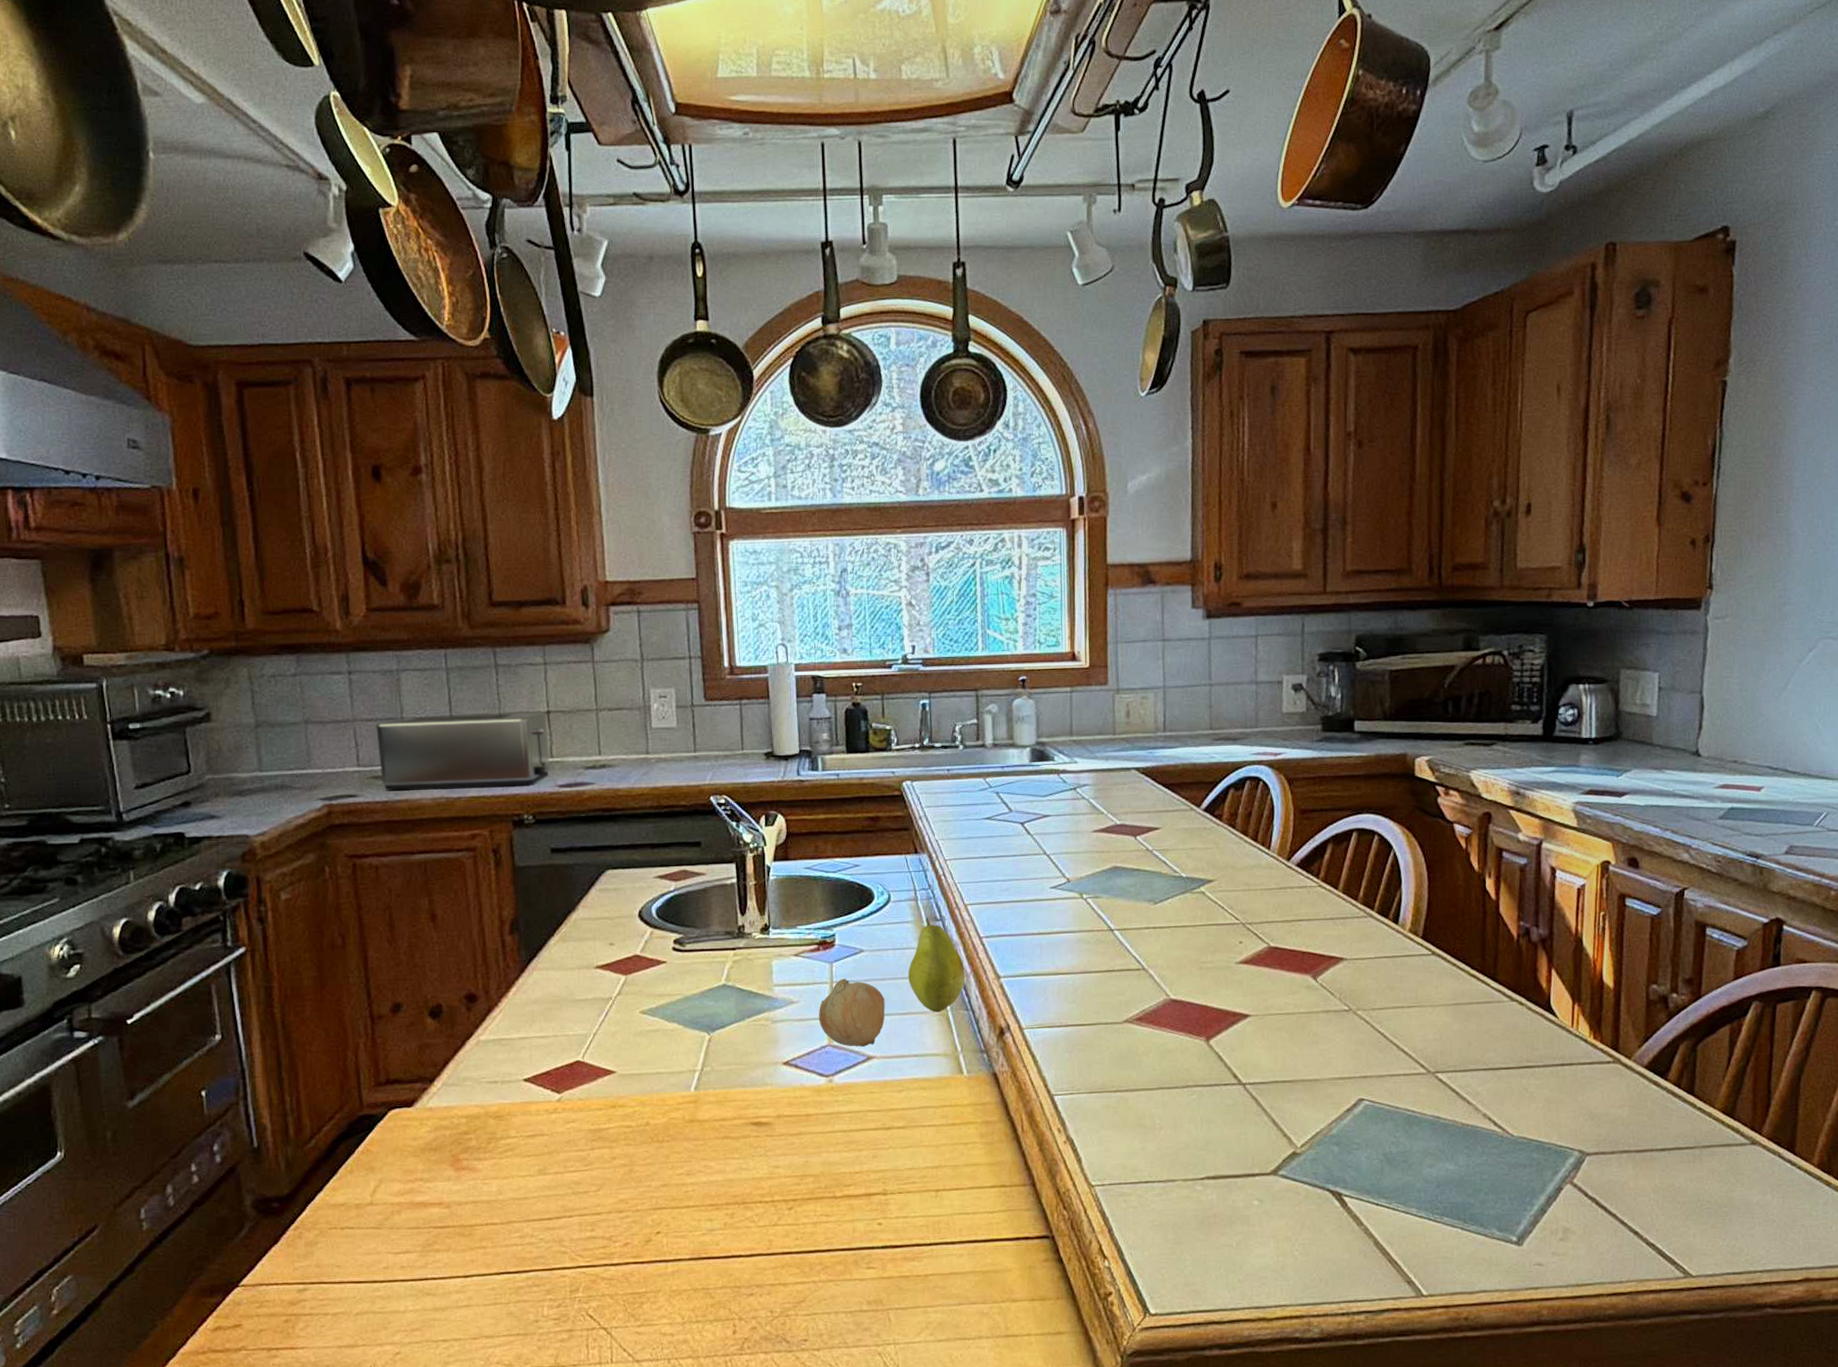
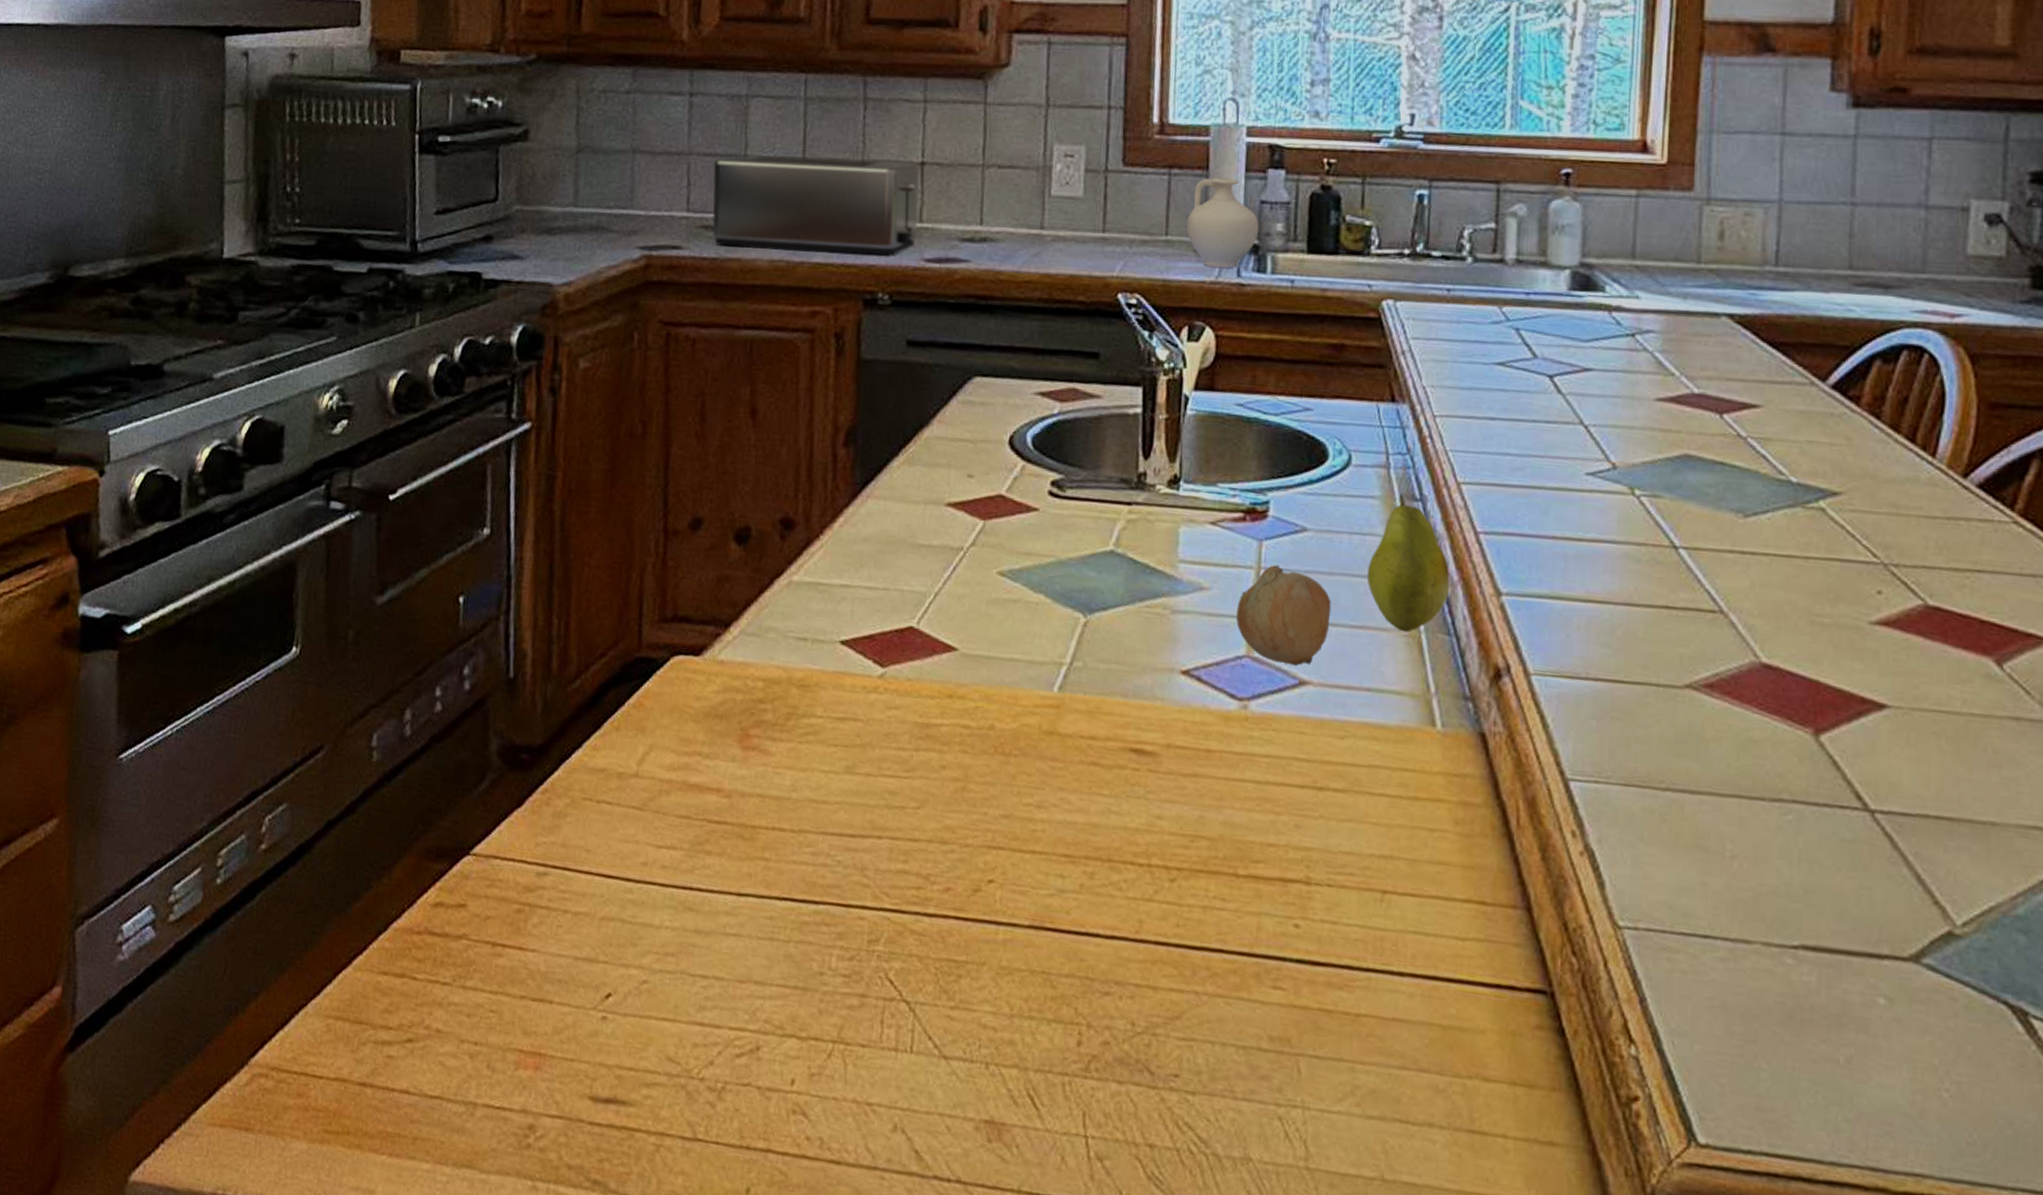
ceramic jug: none [756,703,811,771] -> present [1186,177,1260,269]

